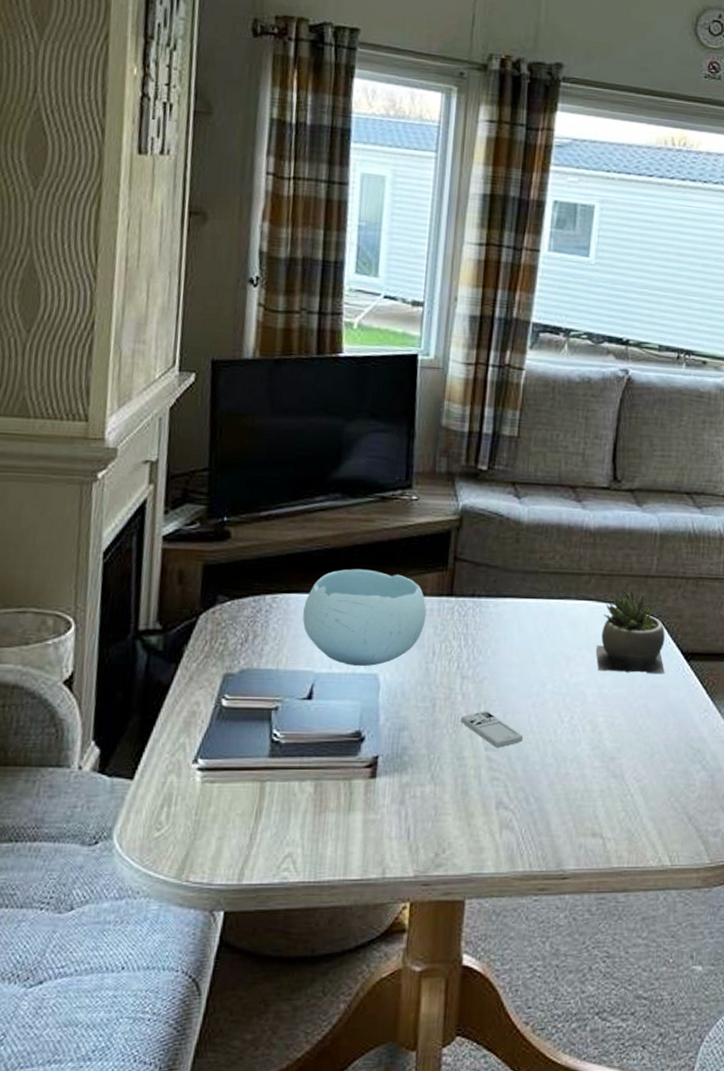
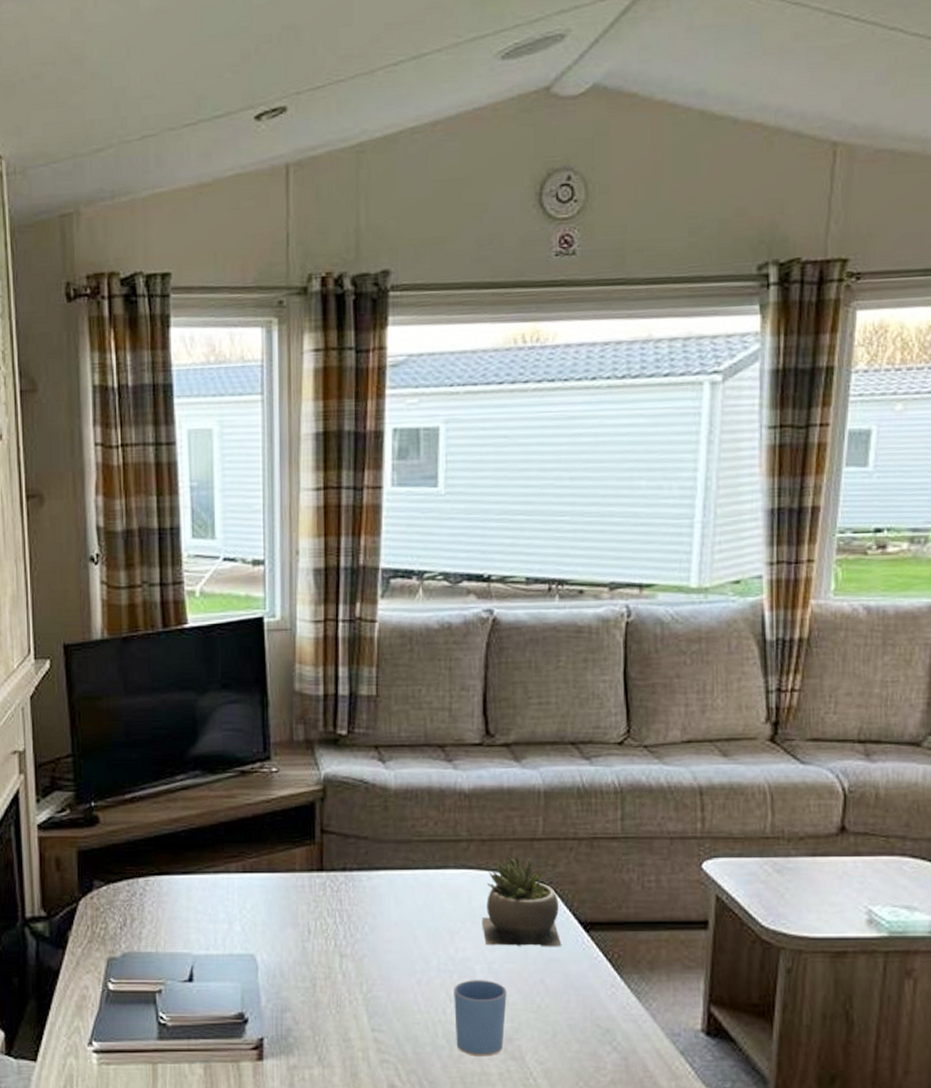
bowl: present [302,569,426,666] -> none [176,847,298,946]
mobile phone: present [460,711,524,748] -> none [343,990,411,1029]
mug: none [563,703,613,775] -> present [454,980,507,1057]

